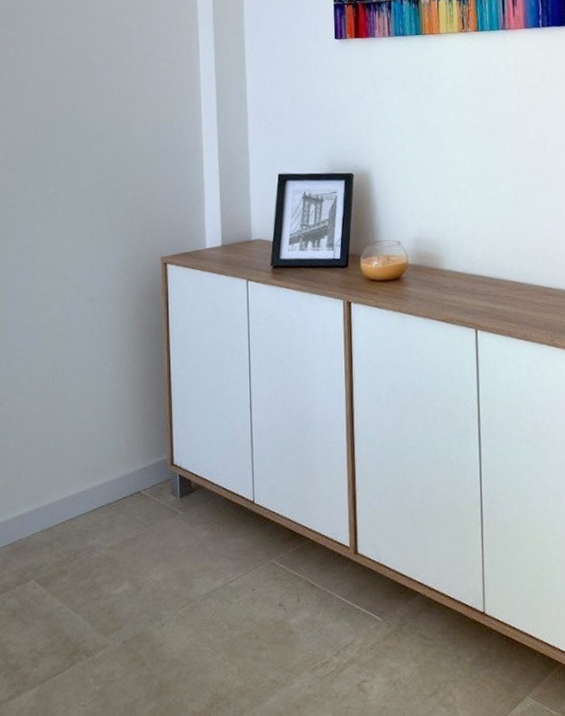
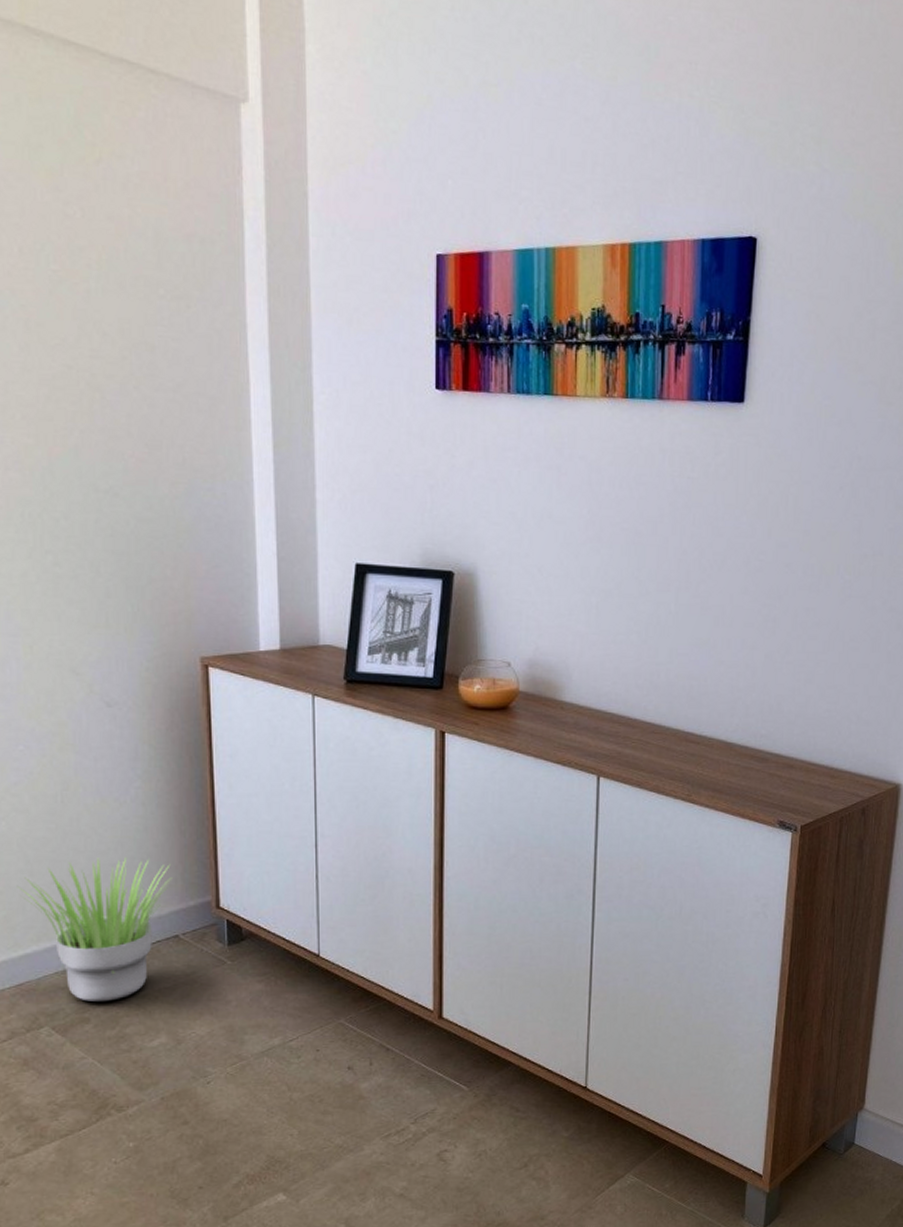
potted plant: none [14,426,135,555] -> present [17,857,171,1002]

